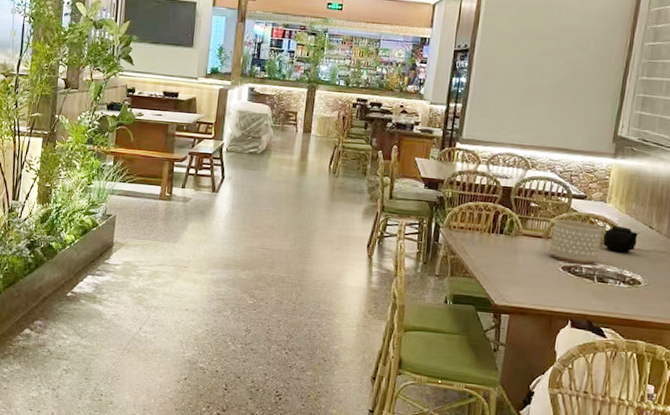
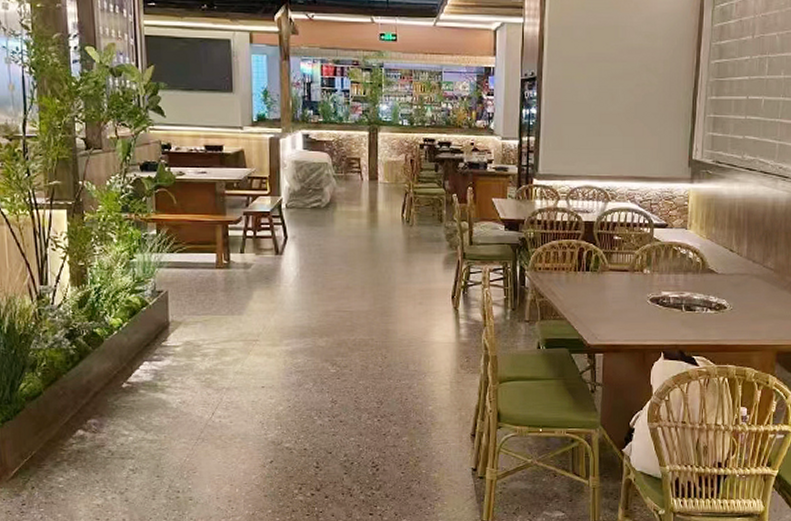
planter: present [548,219,603,265] -> none [636,251,686,294]
teapot: present [603,225,641,253] -> none [687,251,722,279]

